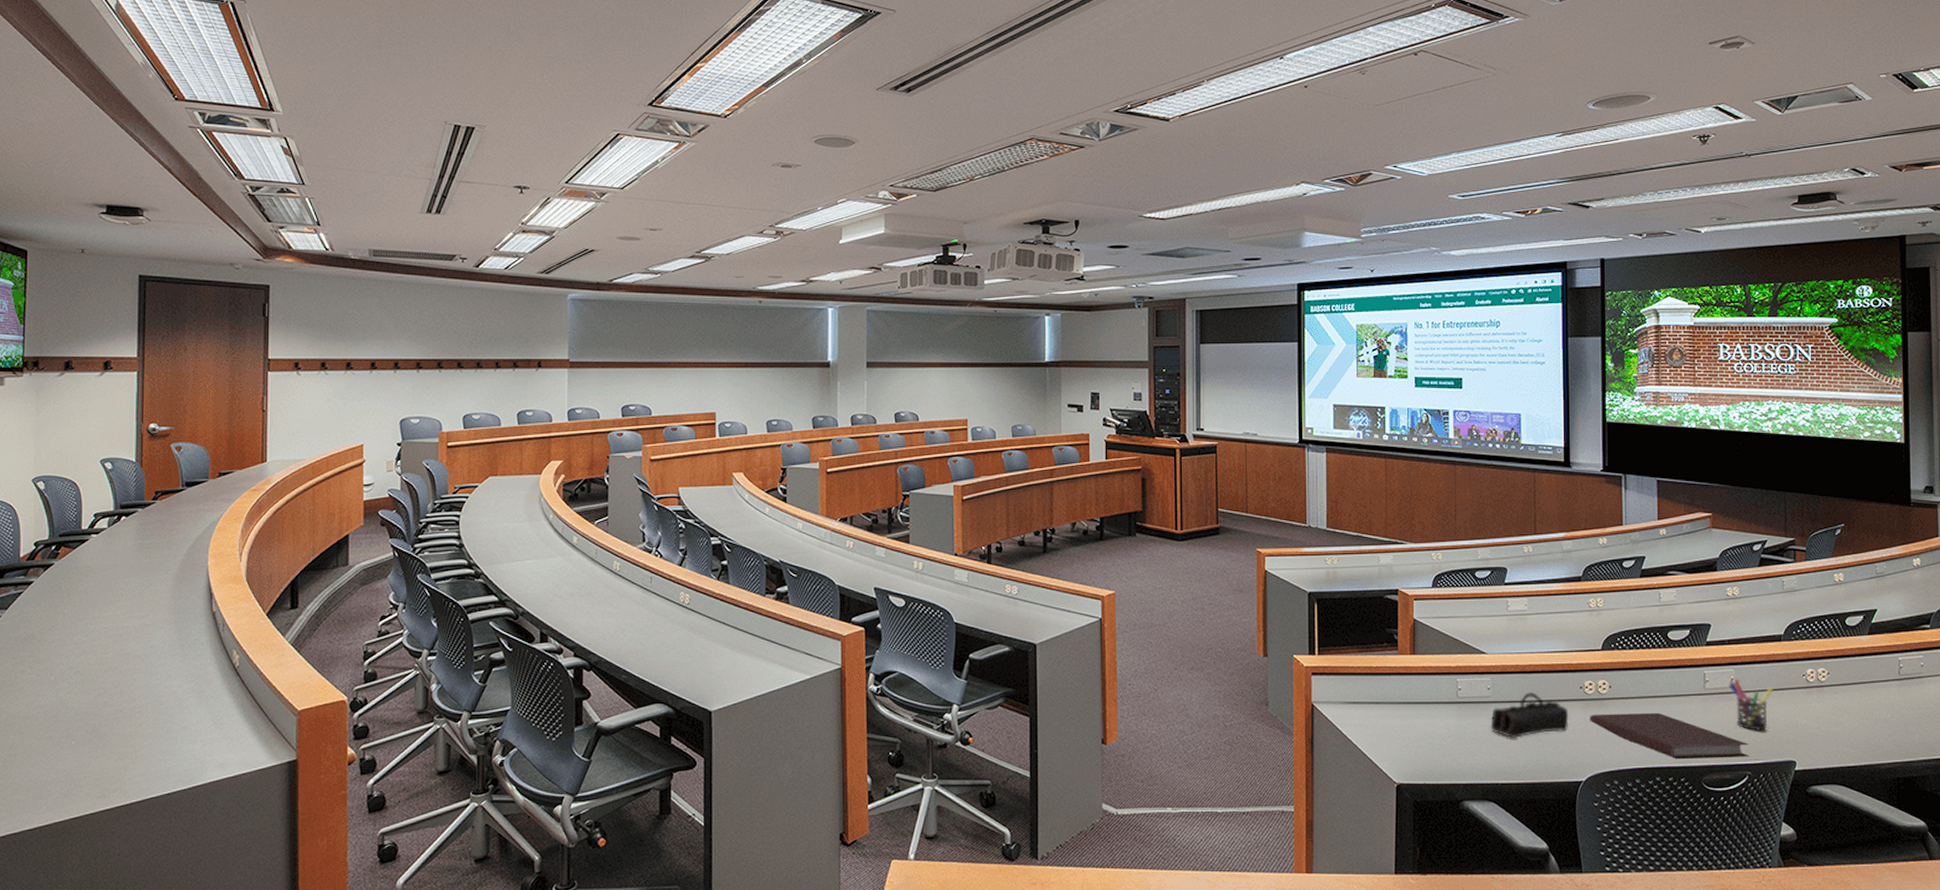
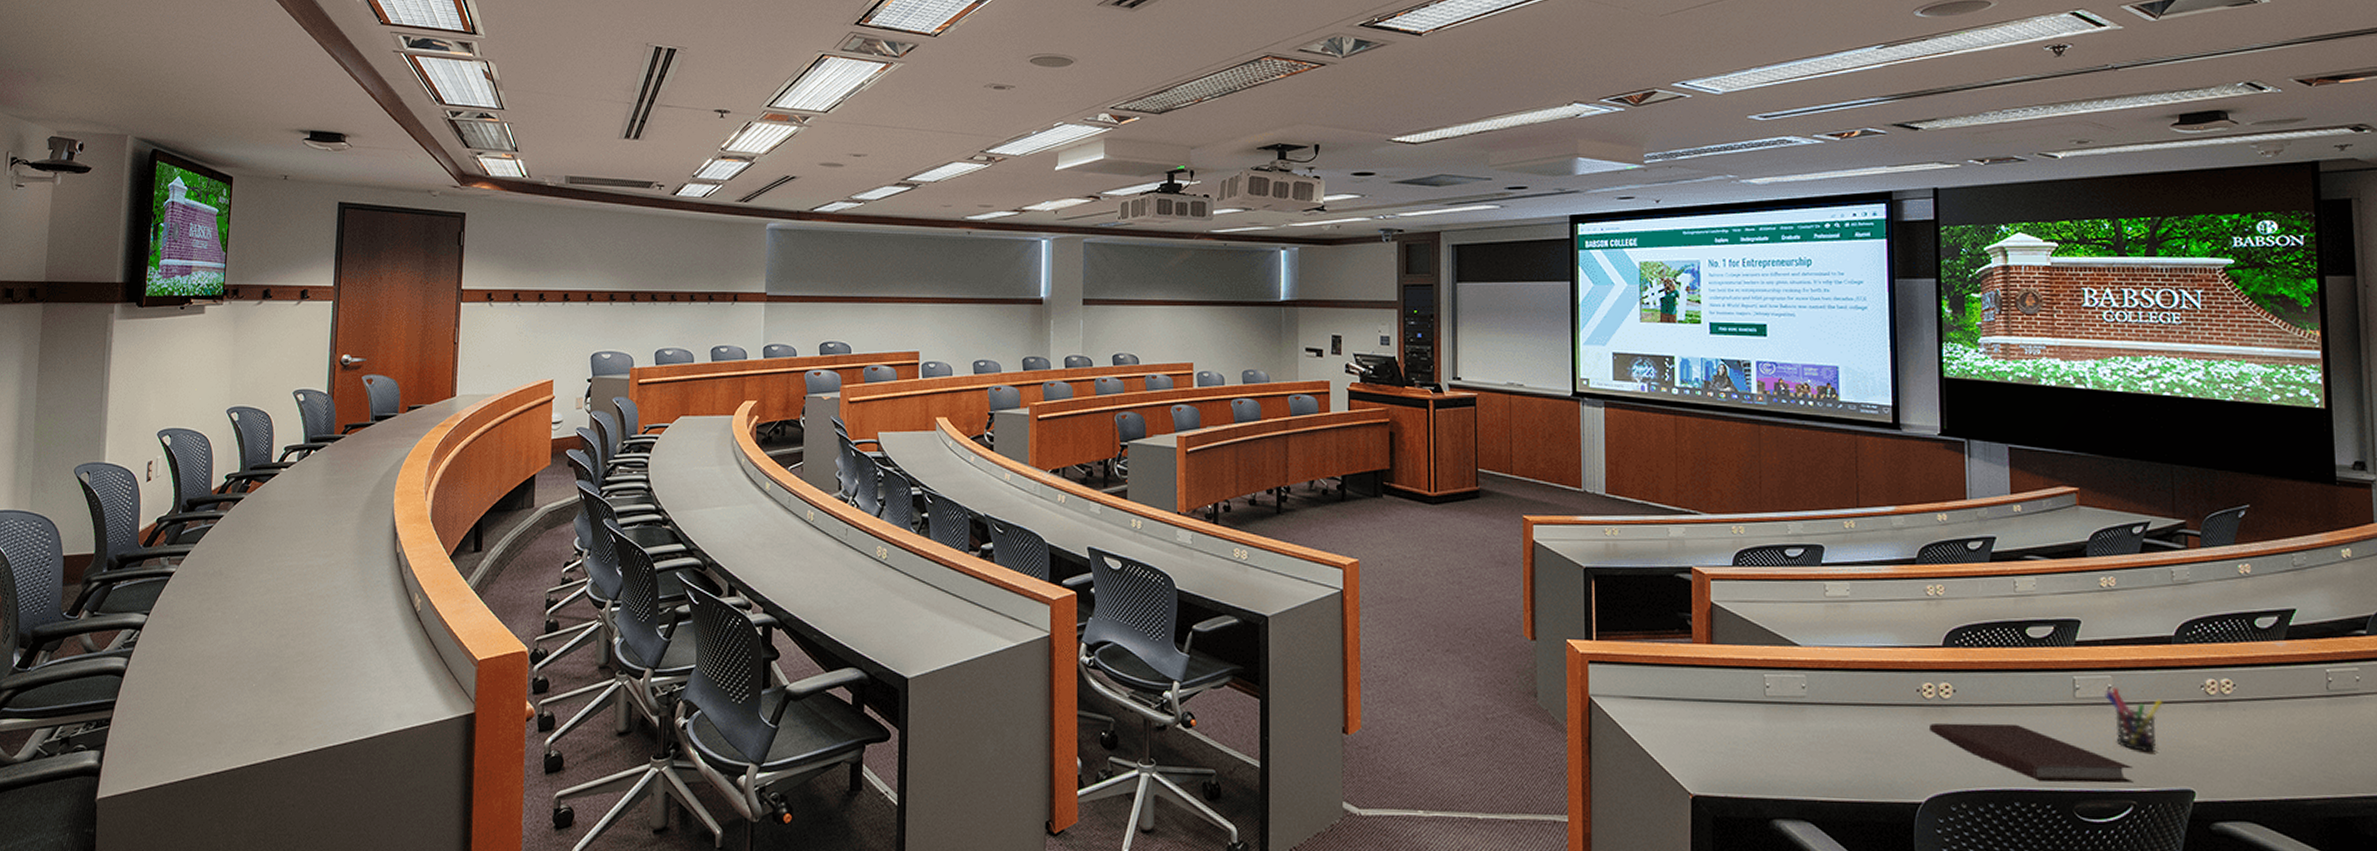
pencil case: present [1490,691,1569,738] -> none [1806,692,1904,747]

